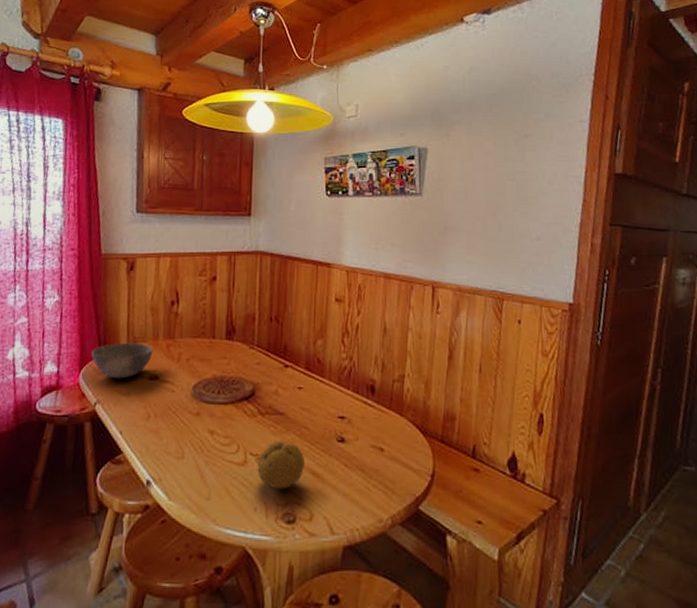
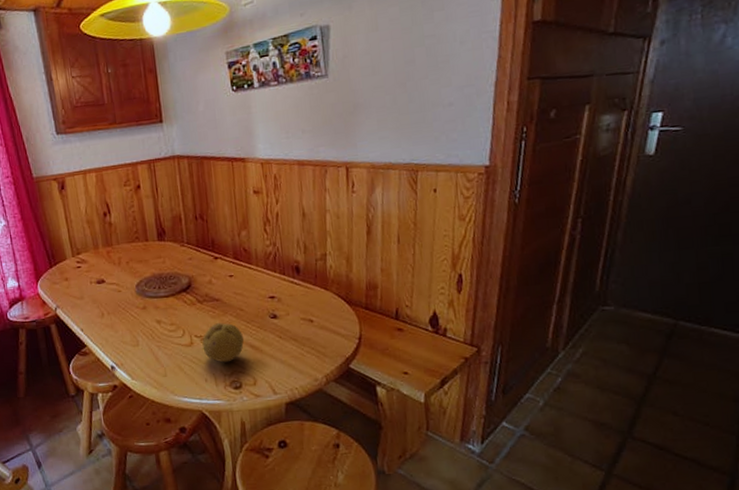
bowl: present [91,342,153,379] -> none [43,252,96,286]

